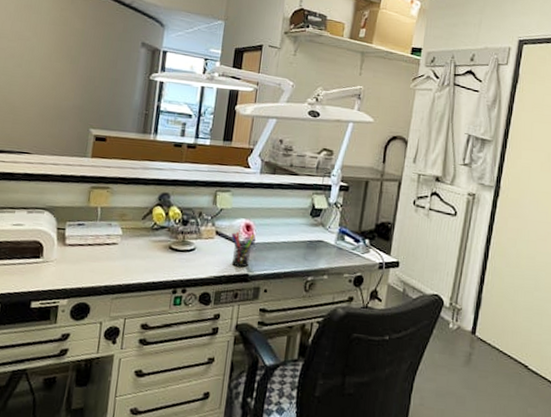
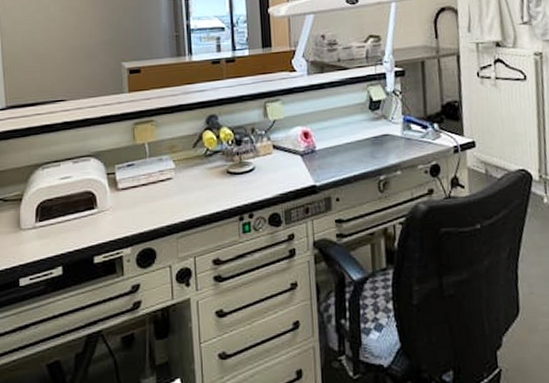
pen holder: present [231,231,255,268] -> none [289,141,315,180]

